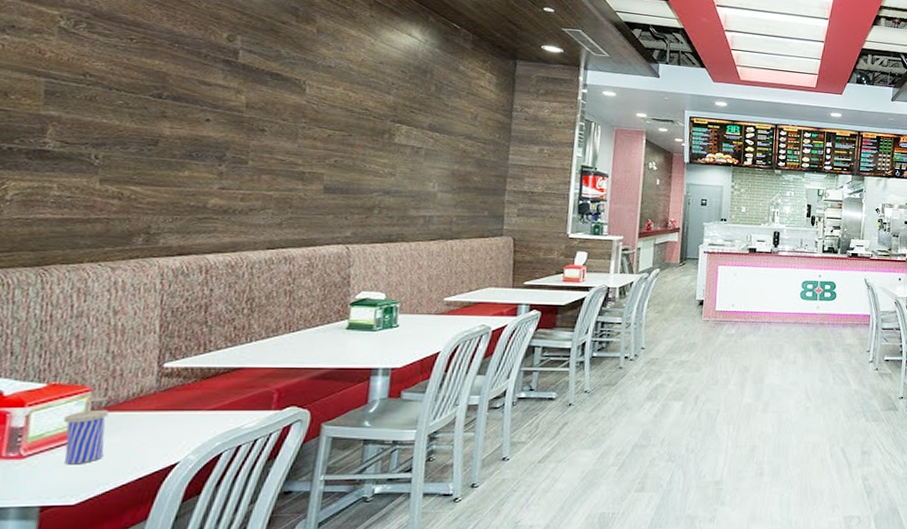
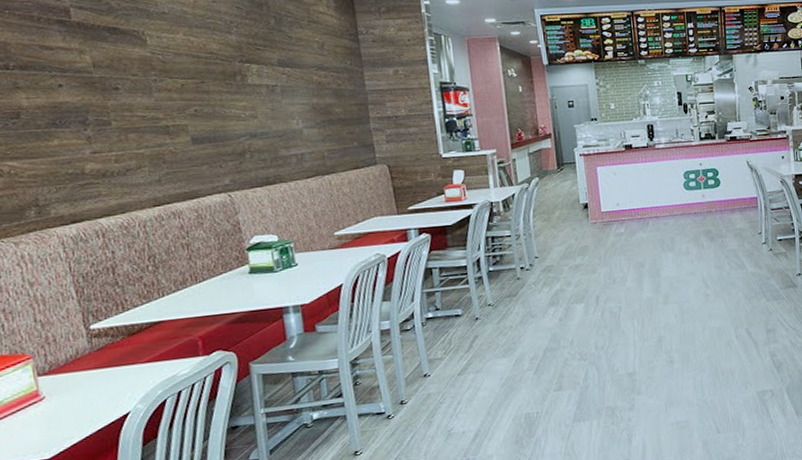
beverage cup: present [63,397,110,465] -> none [15,361,61,426]

